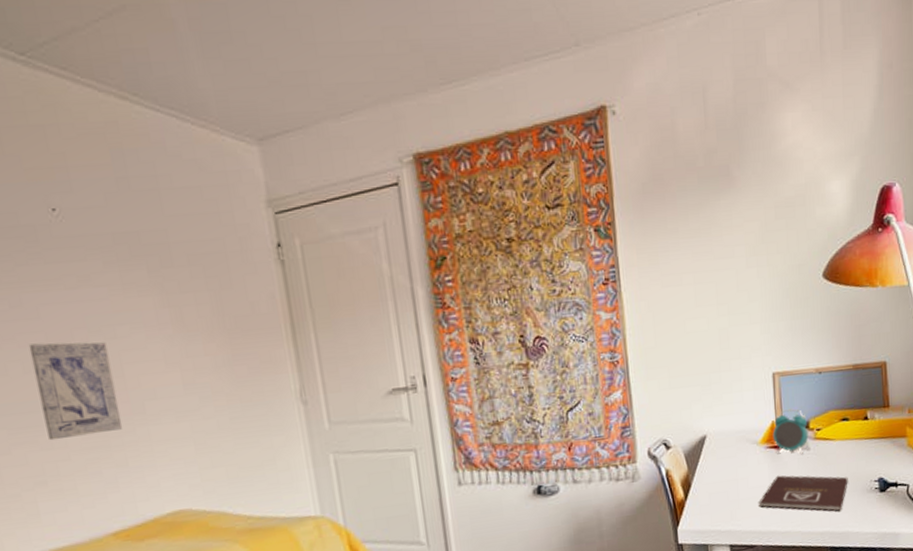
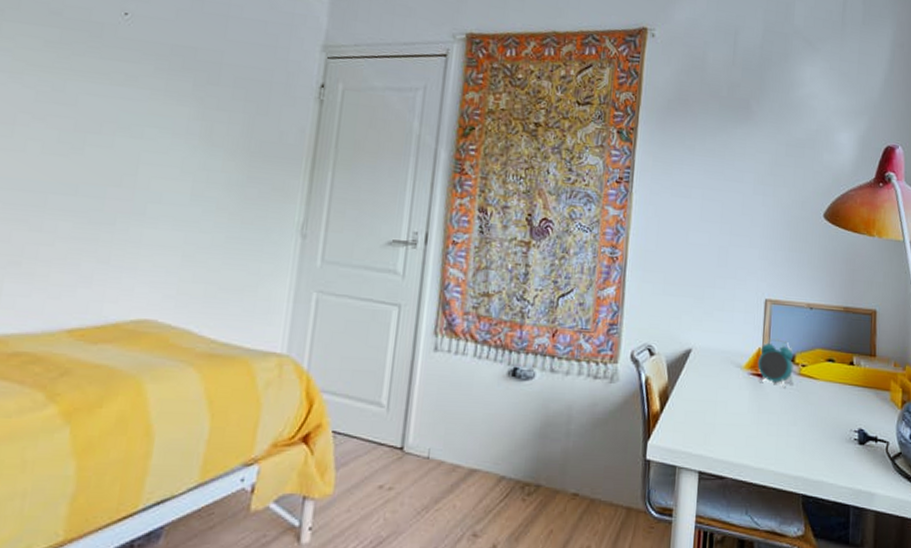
wall art: present [28,342,123,441] -> none [40,127,131,226]
book: present [759,475,848,511] -> none [734,405,828,457]

